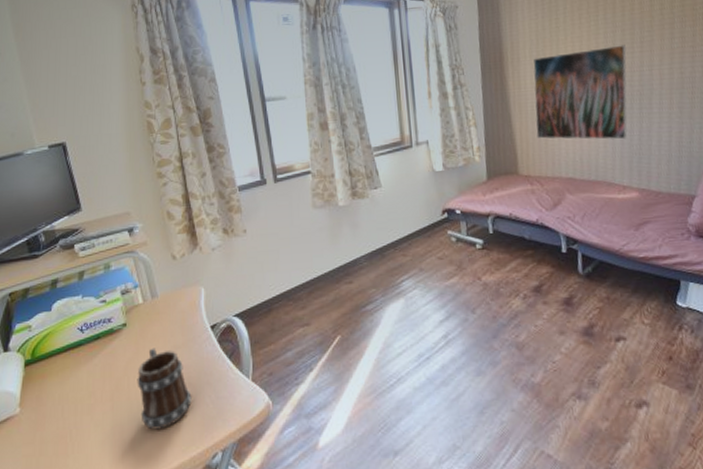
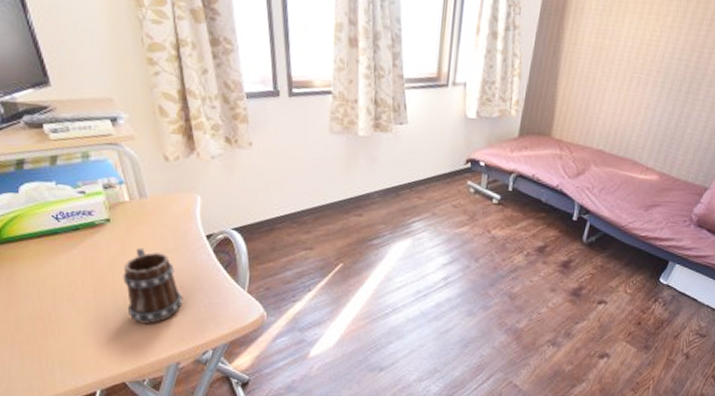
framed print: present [533,45,627,140] -> none [579,13,695,121]

